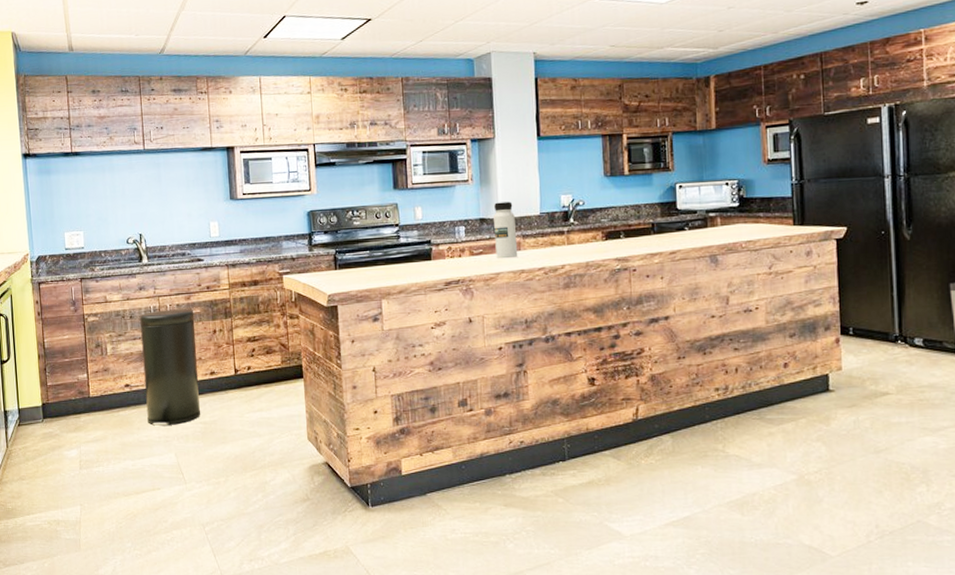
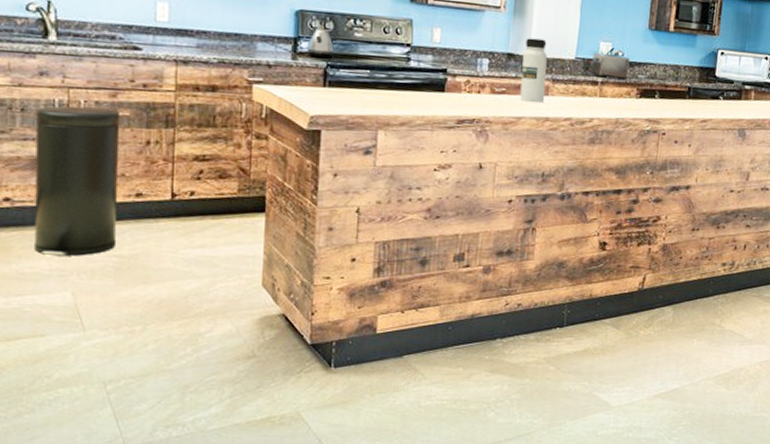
kettle: none [319,213,340,247] -> present [306,16,334,59]
toaster: none [555,203,591,227] -> present [591,52,630,80]

